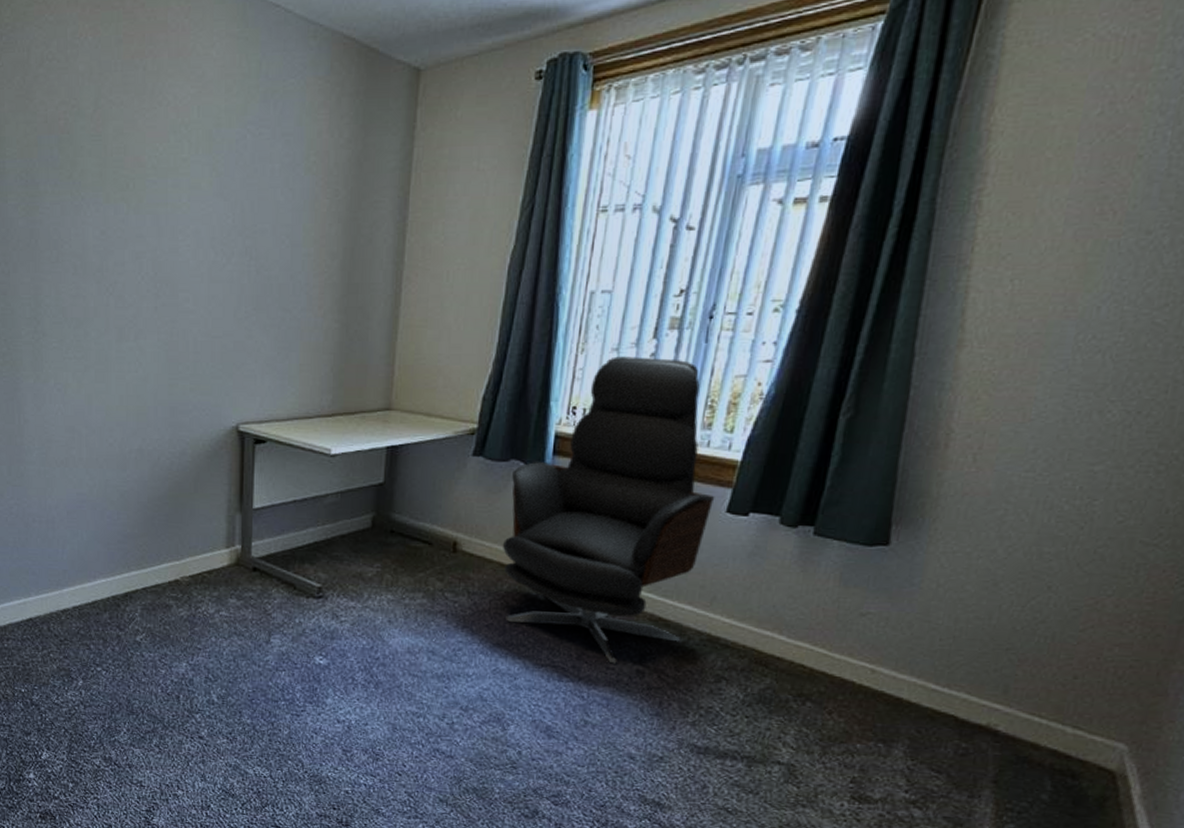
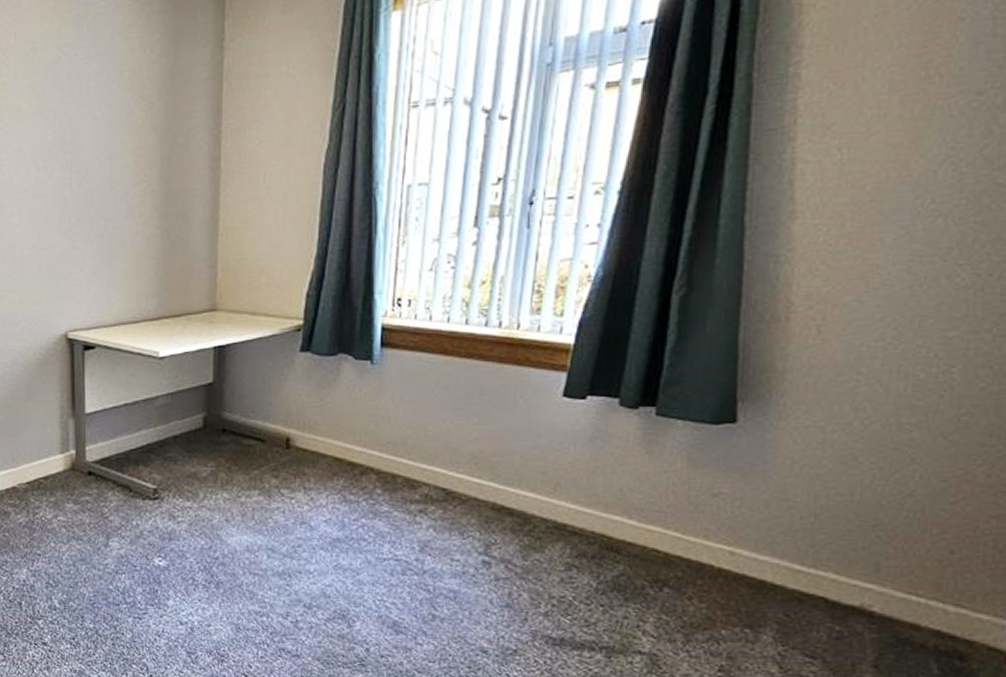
office chair: present [503,356,715,664] -> none [337,246,550,555]

